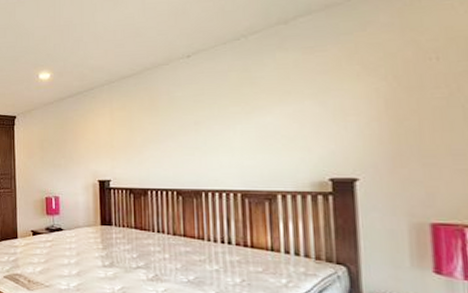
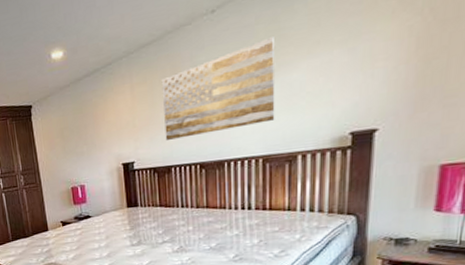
wall art: none [140,83,252,163] -> present [161,37,275,140]

